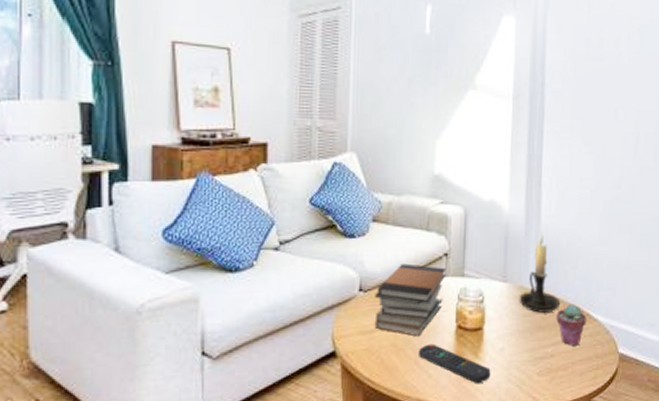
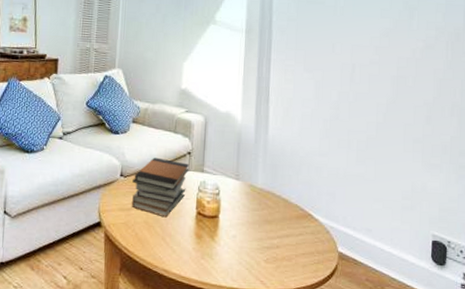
remote control: present [419,343,491,383] -> none [166,224,225,262]
candle holder: present [519,232,560,313] -> none [249,141,285,209]
potted succulent: present [556,304,587,346] -> none [281,204,309,241]

